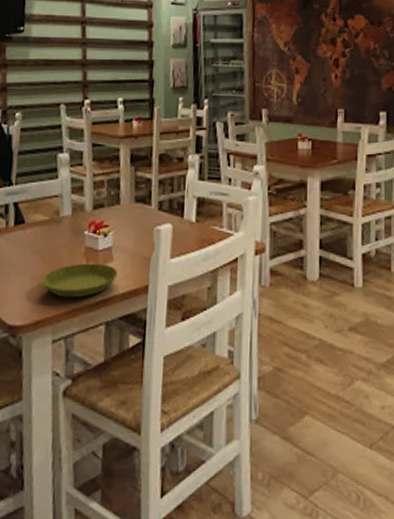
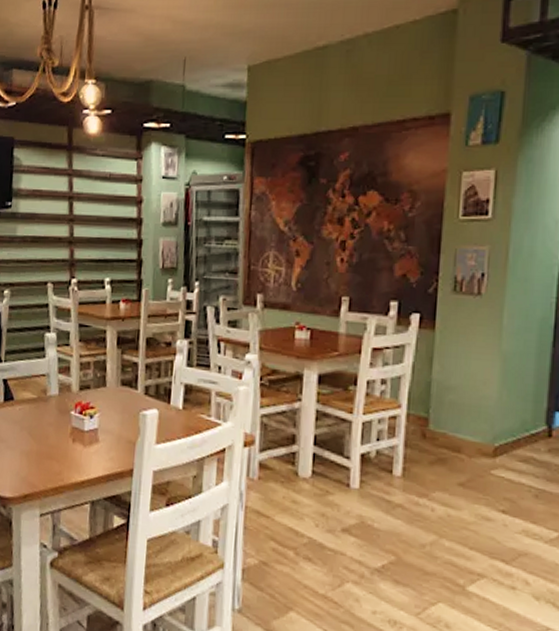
saucer: present [43,263,118,298] -> none [31,442,104,476]

